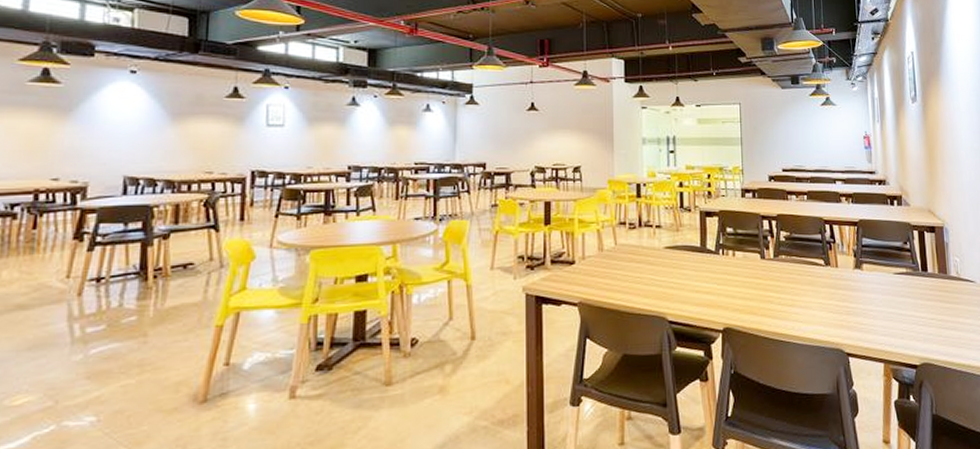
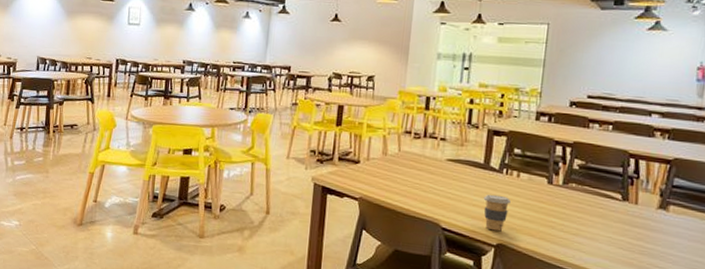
coffee cup: none [705,277,730,315] -> present [483,194,511,232]

